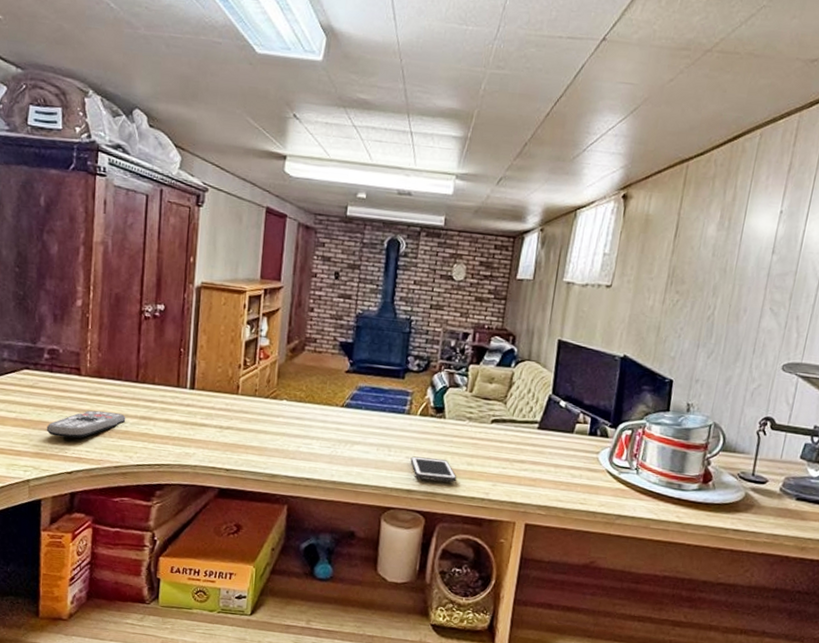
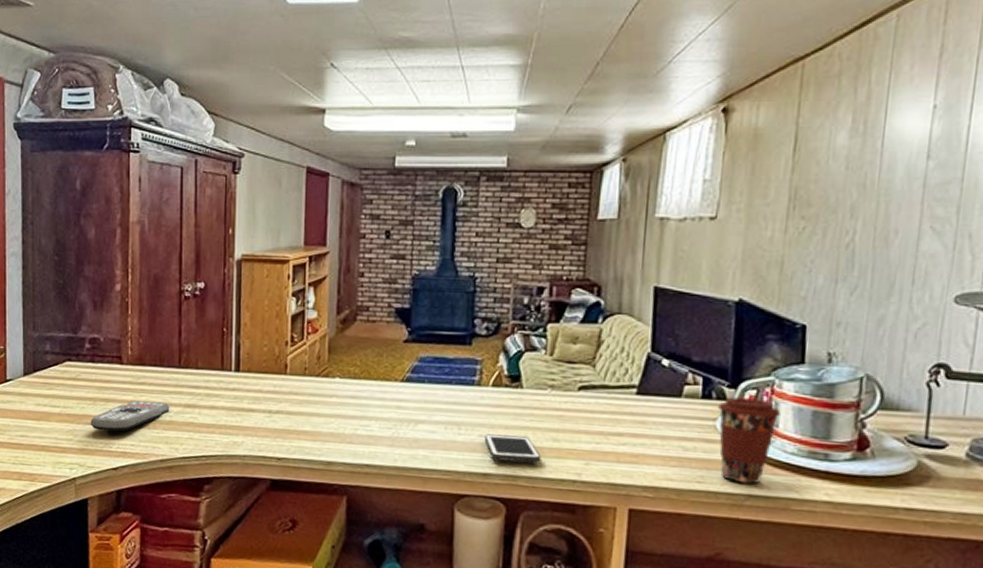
coffee cup: none [599,435,648,507] -> present [716,397,780,484]

